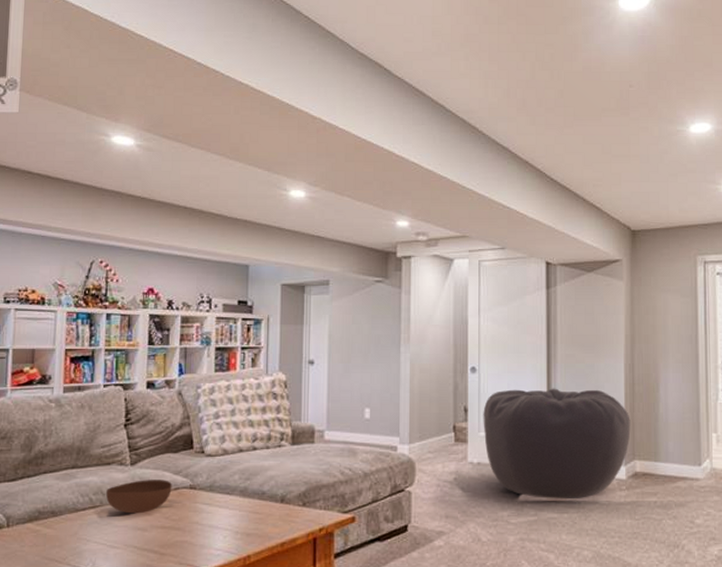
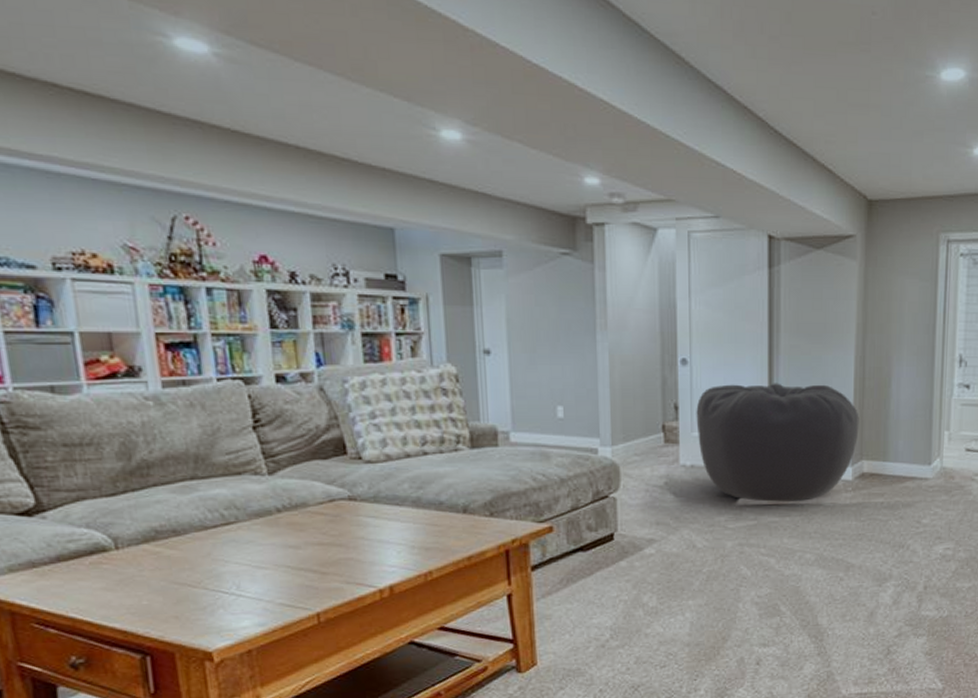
bowl: present [106,480,172,514] -> none [241,490,326,530]

